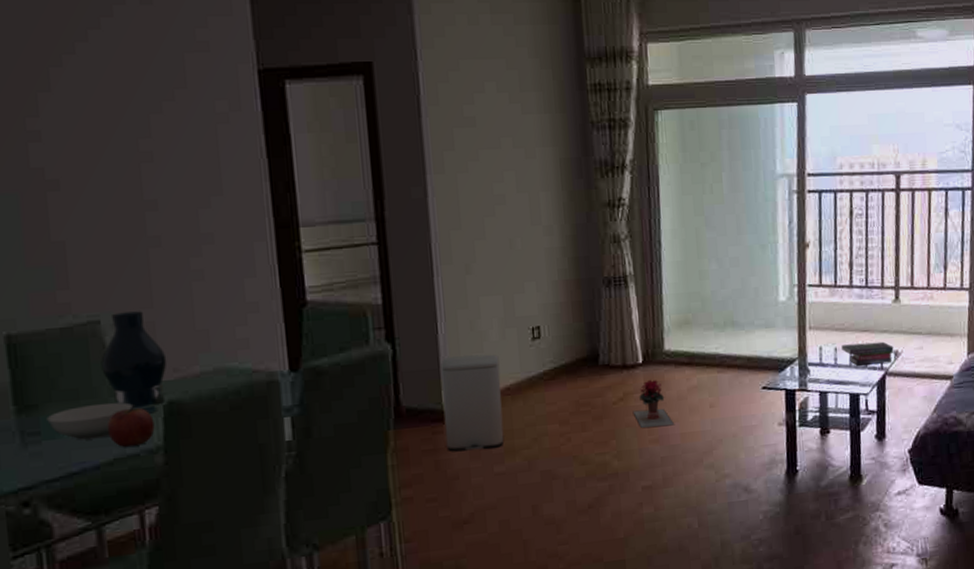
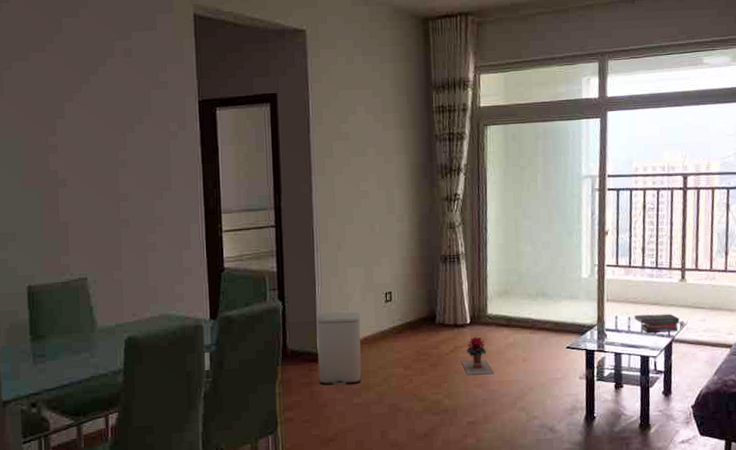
bowl: present [47,402,133,440] -> none [50,336,105,362]
vase: present [101,311,168,414] -> none [86,272,129,346]
fruit: present [107,404,155,447] -> none [87,338,118,368]

